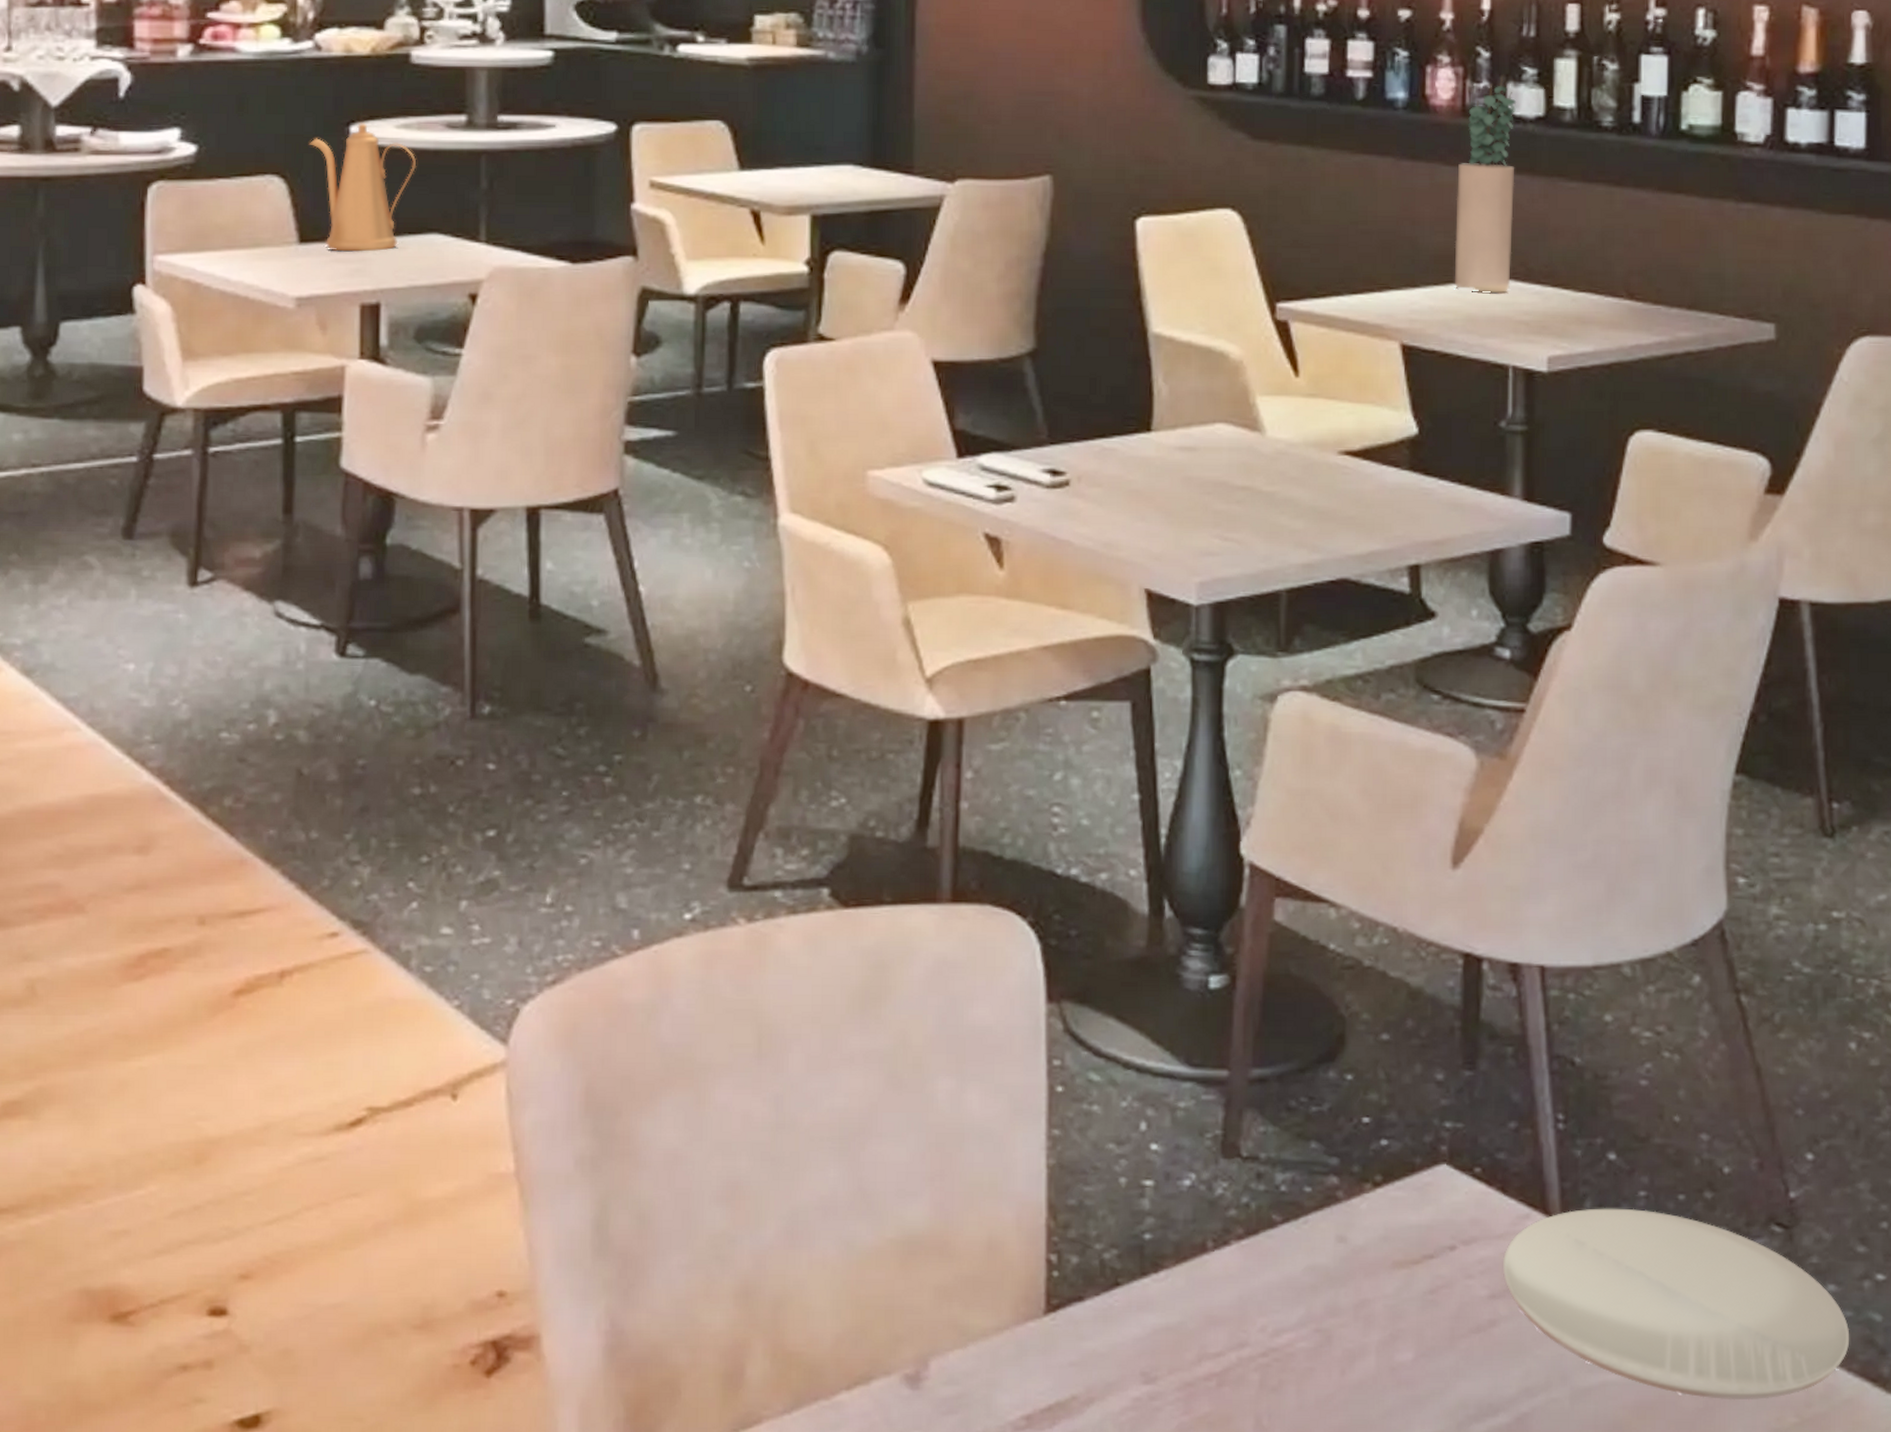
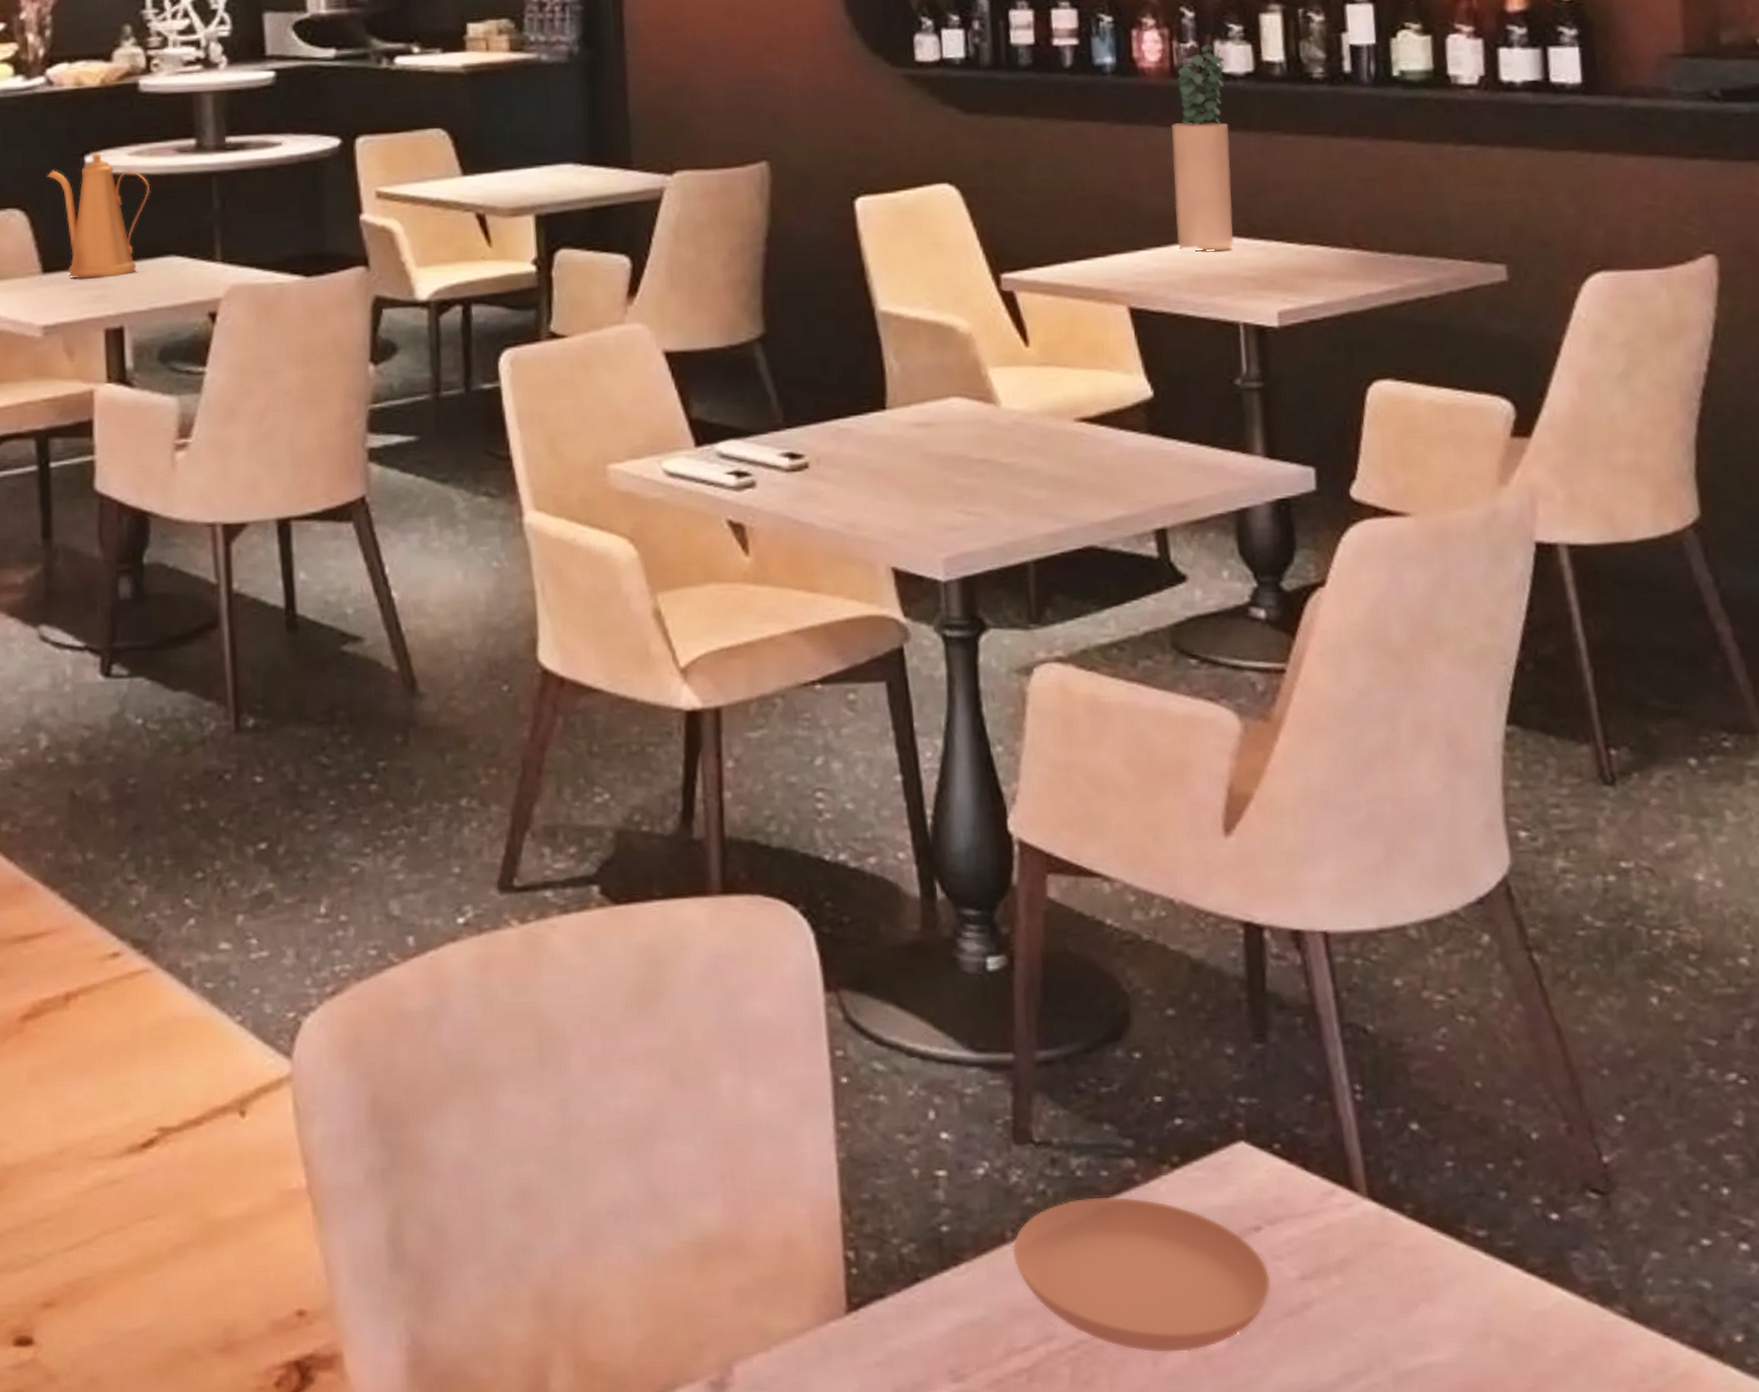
saucer: none [1212,1211,1461,1363] -> present [1012,1196,1271,1353]
plate: present [1502,1208,1850,1401] -> none [1310,1180,1680,1378]

